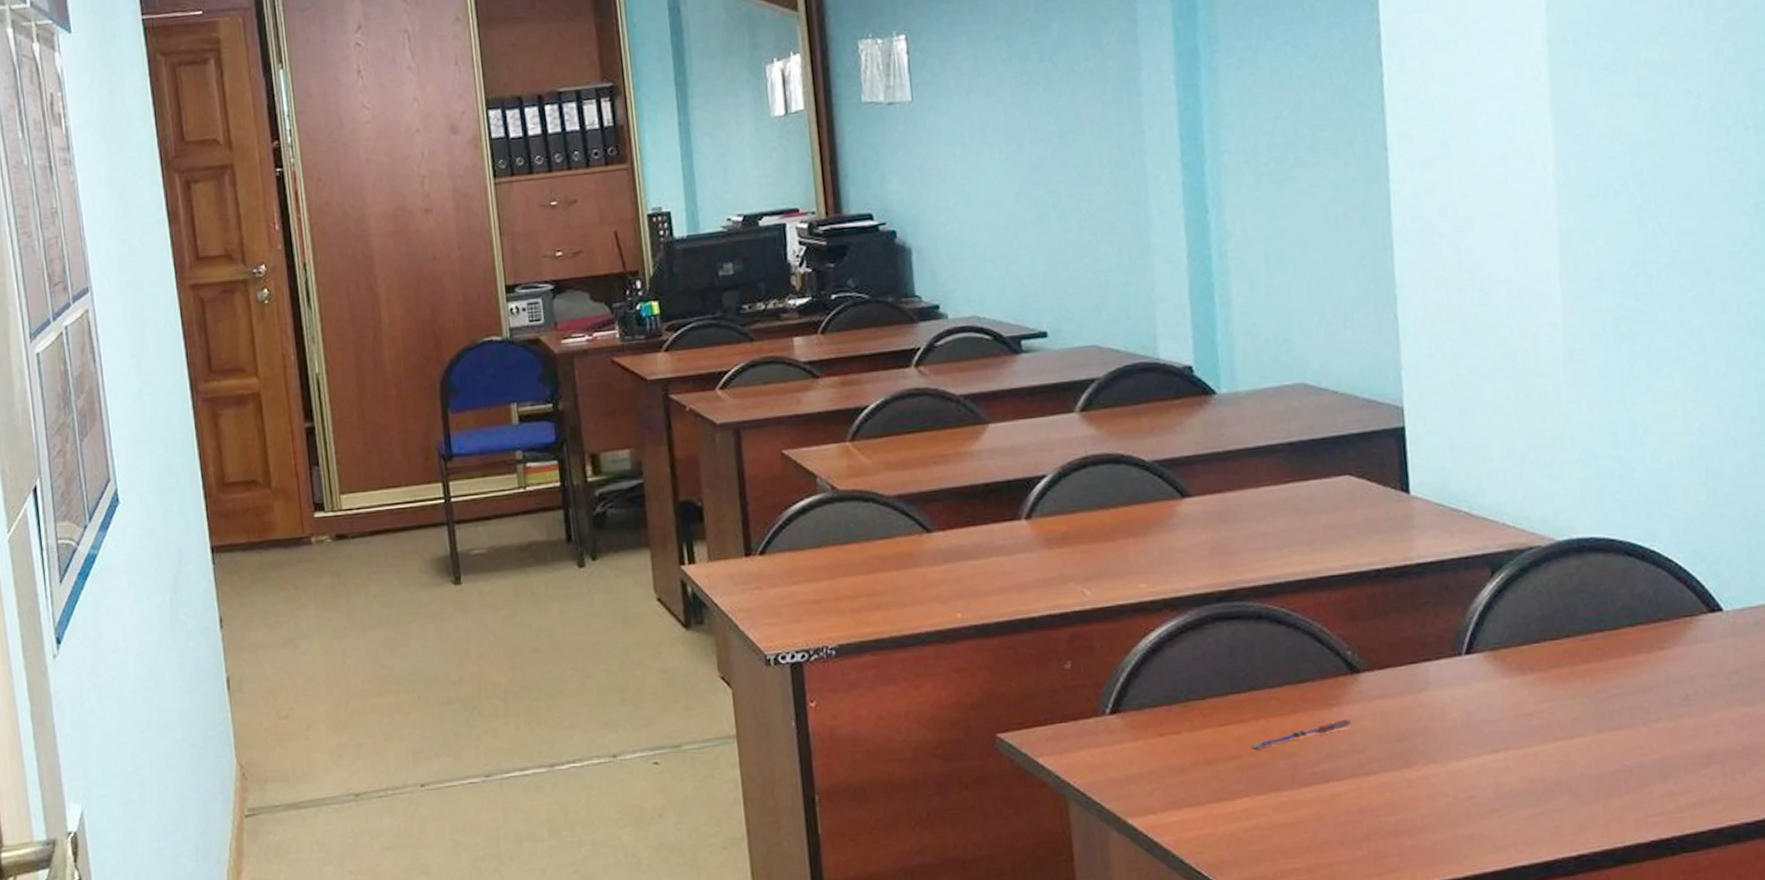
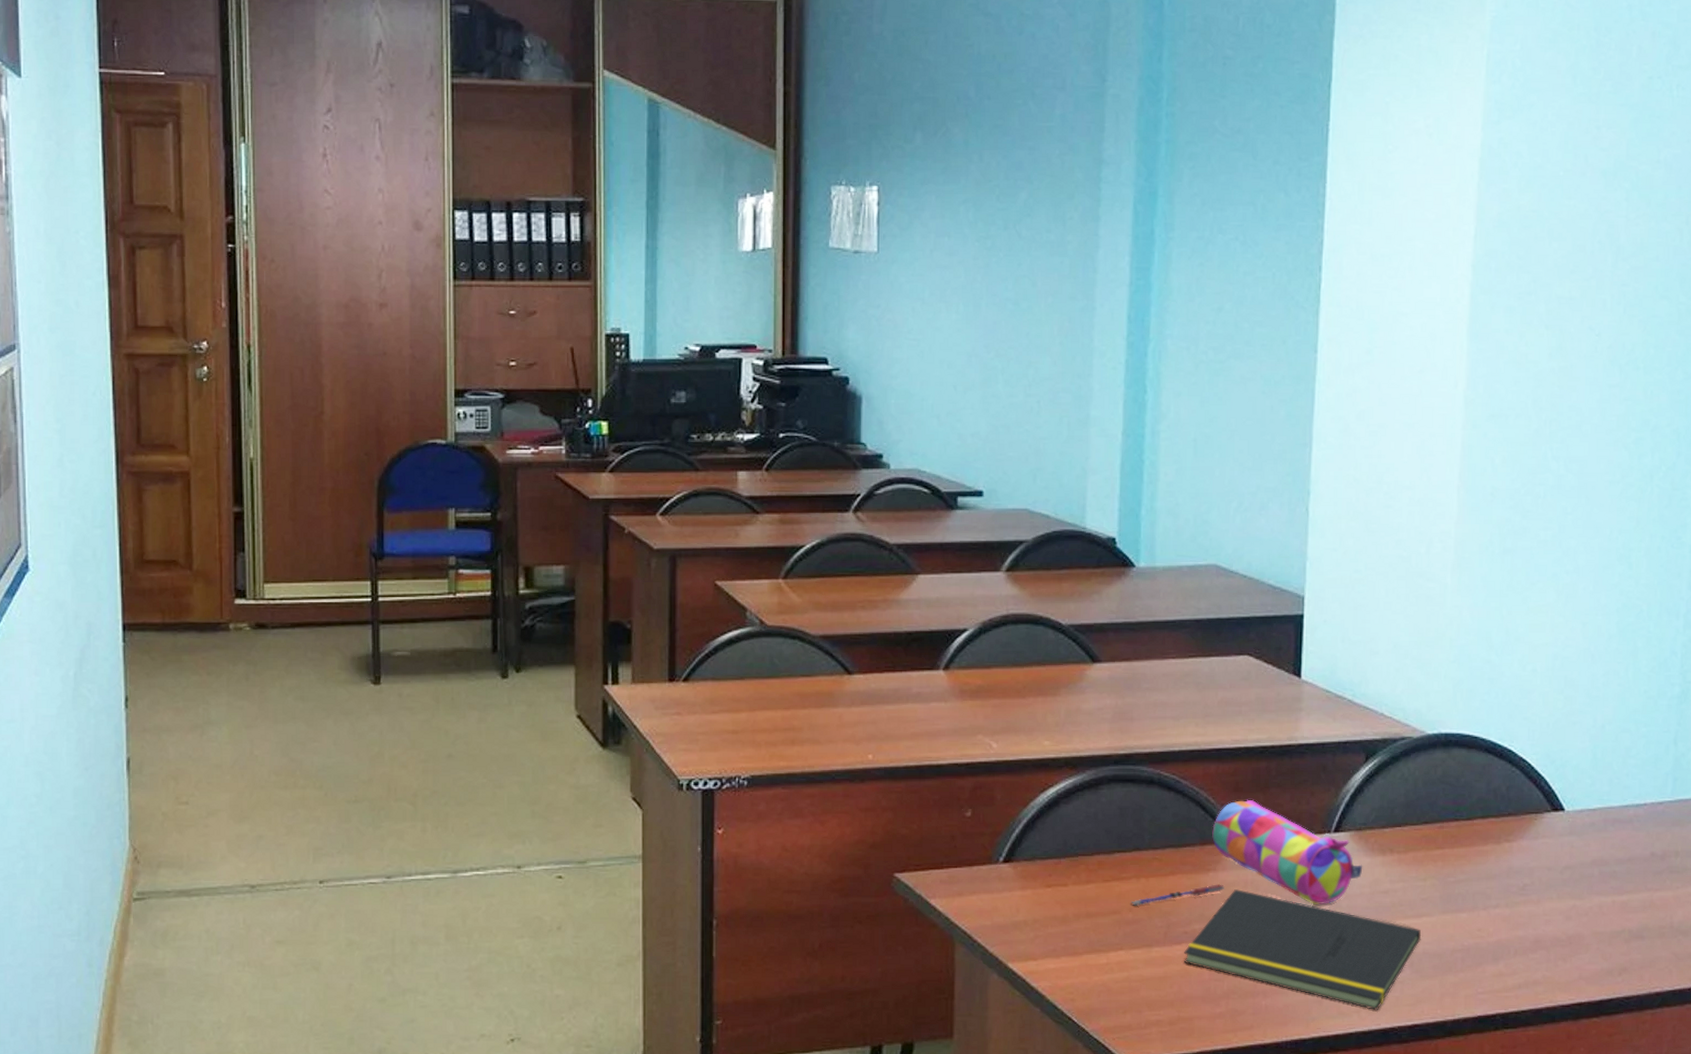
notepad: none [1315,723,1576,843] -> present [1184,889,1421,1011]
pencil case: none [1331,627,1502,733] -> present [1212,799,1363,904]

